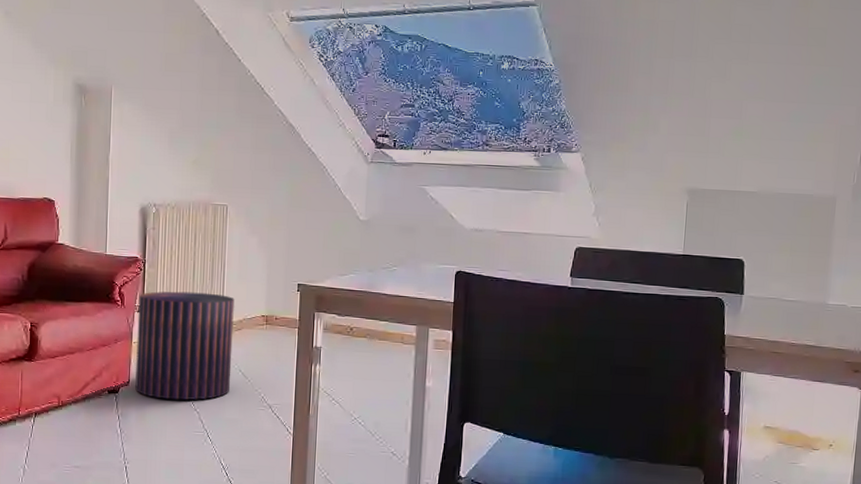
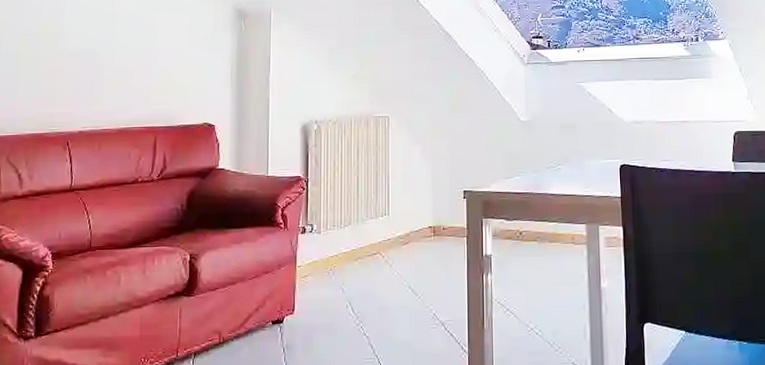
pouf: present [135,291,234,400] -> none [301,207,400,326]

